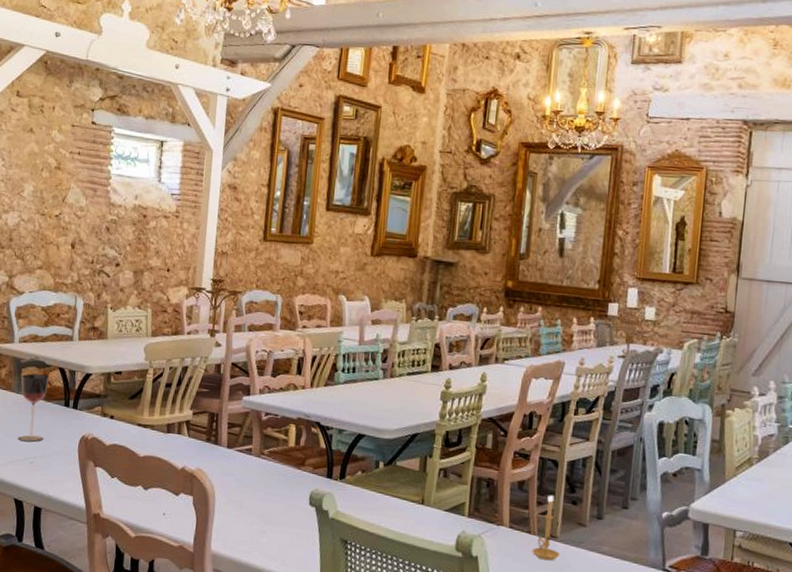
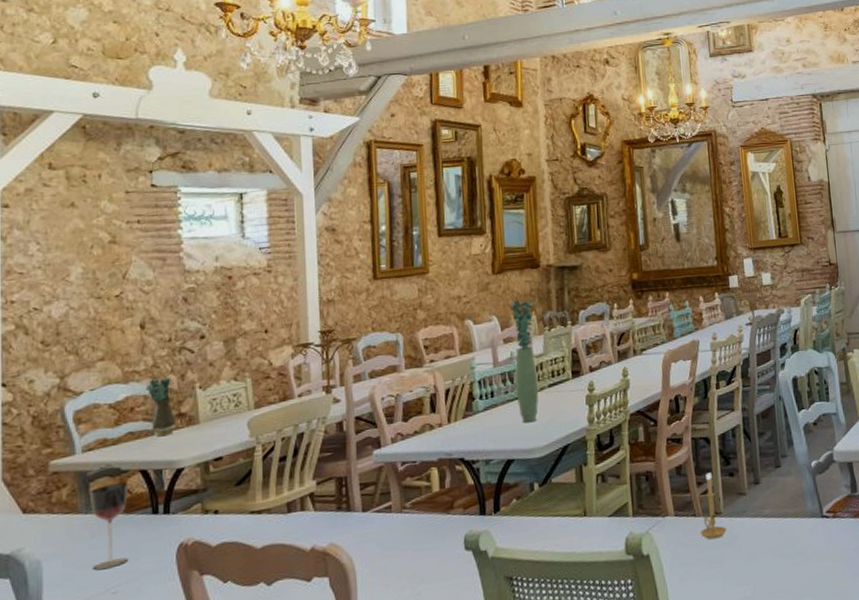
vase: none [70,291,91,344] -> present [146,376,177,437]
vase: none [376,280,405,405] -> present [510,296,539,423]

